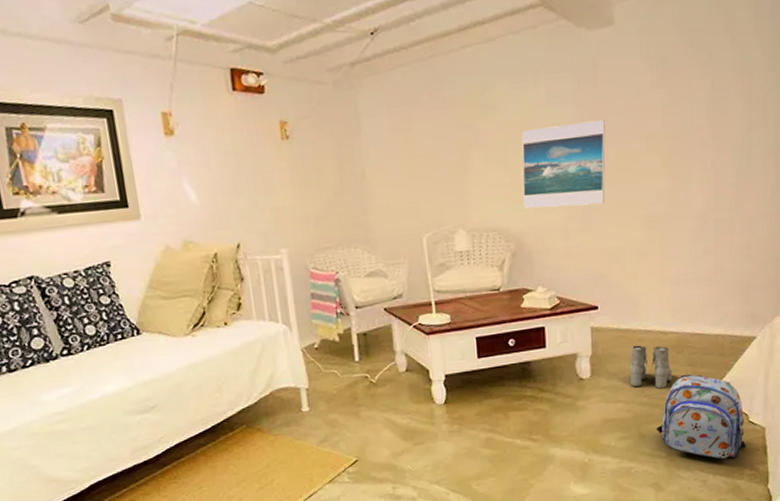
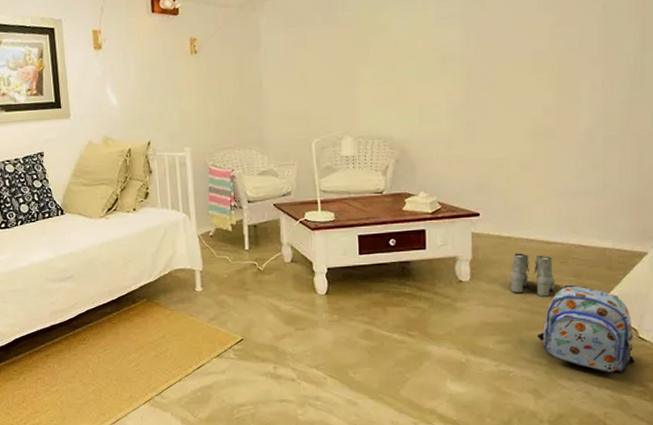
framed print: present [521,120,606,209] -> none [408,39,491,120]

